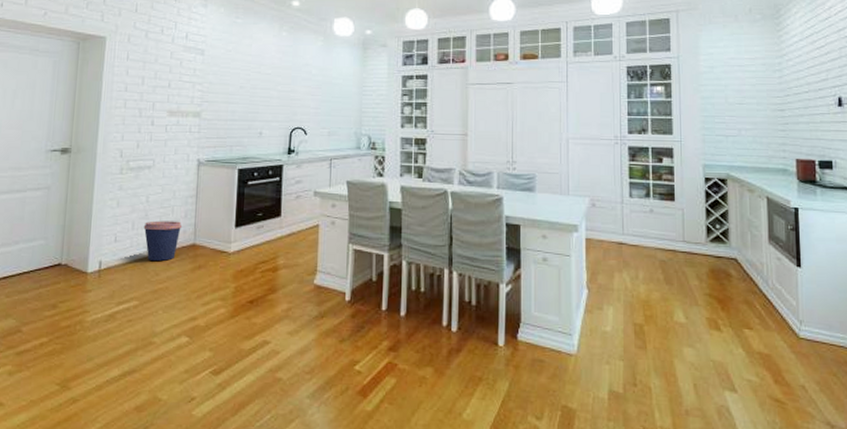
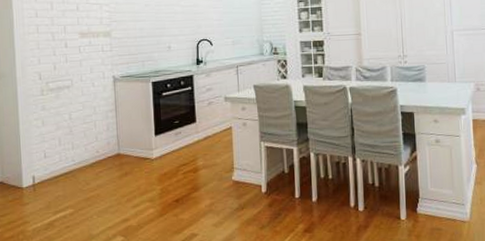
coffee cup: present [143,220,182,261] -> none [70,134,105,172]

